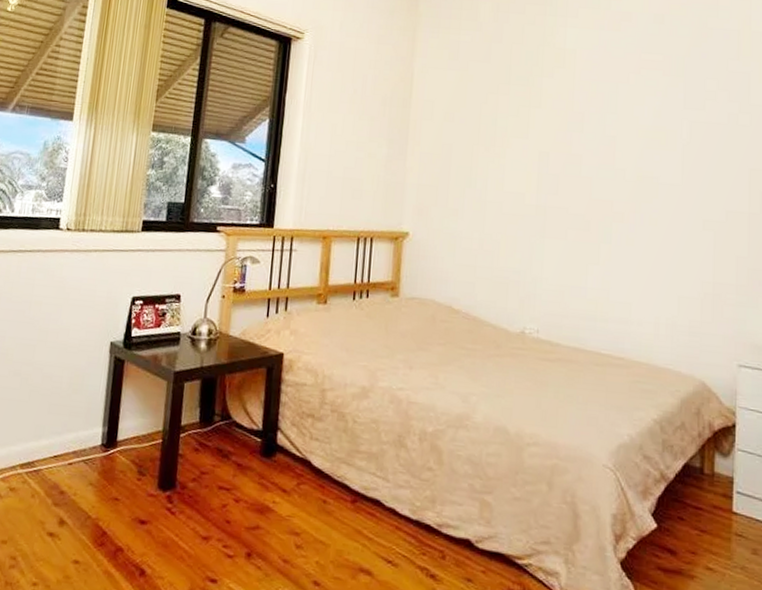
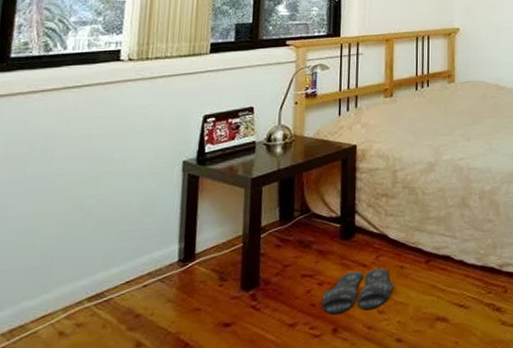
slippers: none [237,494,315,542] -> present [322,268,394,315]

